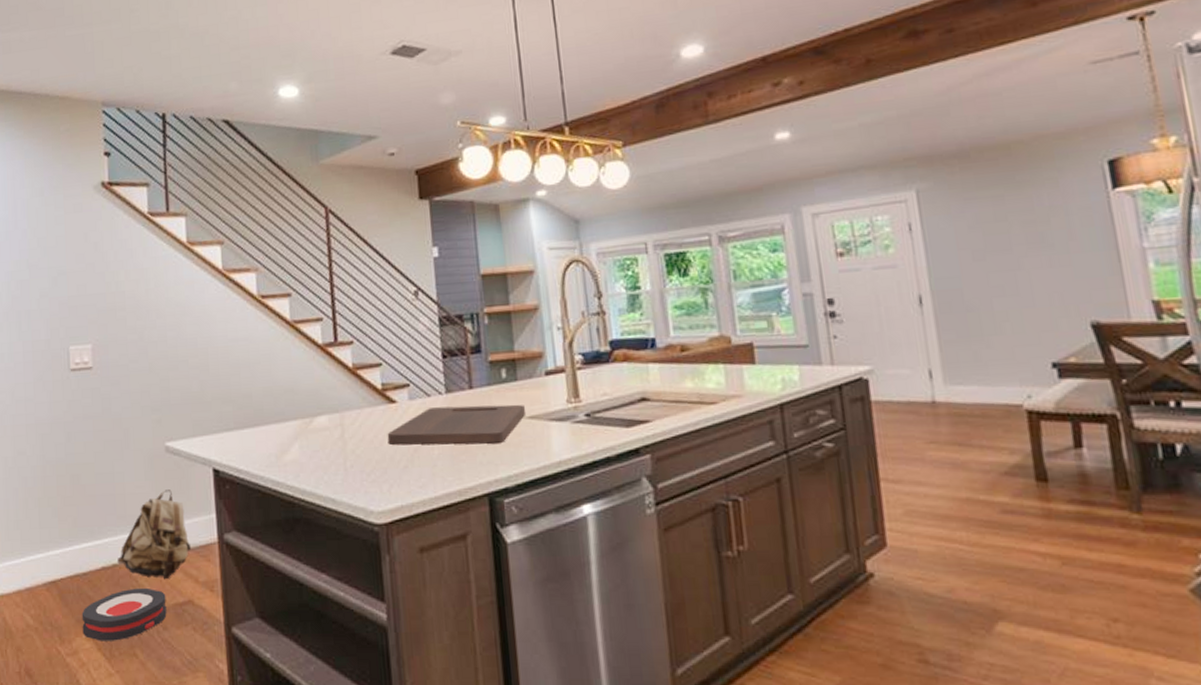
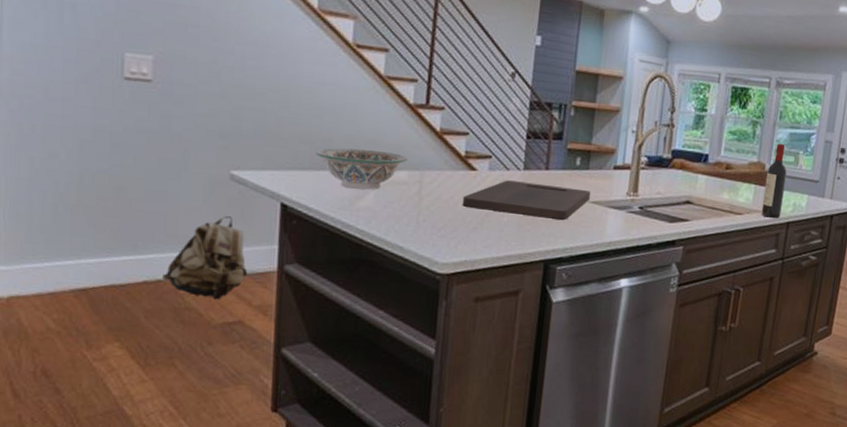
robot vacuum: present [81,587,167,641] -> none [114,304,214,351]
decorative bowl: none [238,398,326,443] -> present [315,148,408,190]
wine bottle: none [734,308,769,403] -> present [761,143,787,219]

